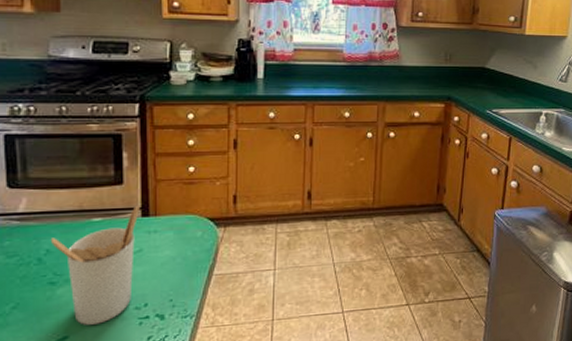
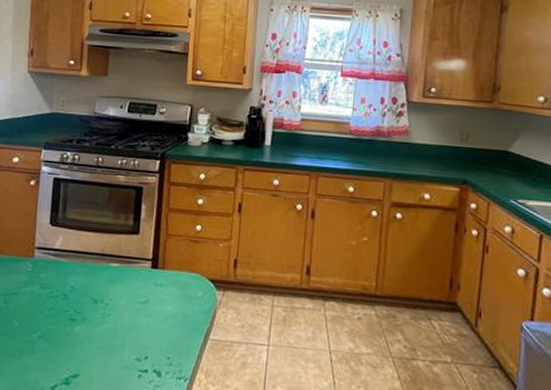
utensil holder: present [51,205,140,325] -> none [76,256,151,369]

